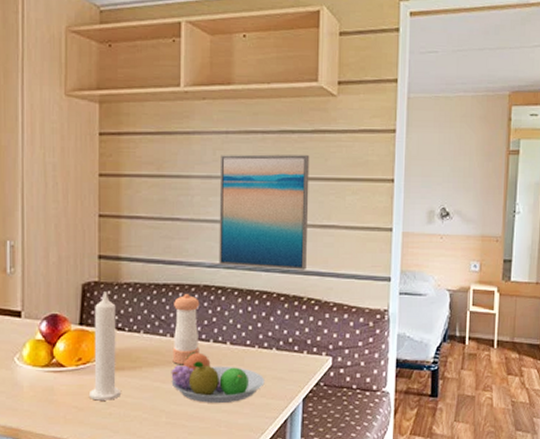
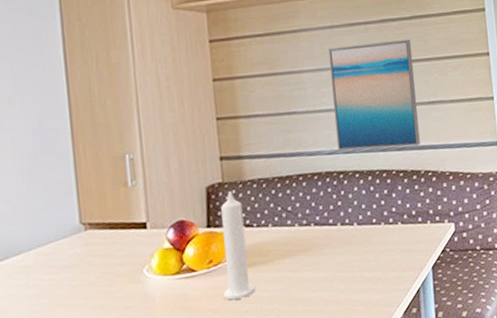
fruit bowl: present [171,351,265,403] -> none [303,236,394,286]
pepper shaker: present [172,294,200,365] -> none [299,182,329,252]

